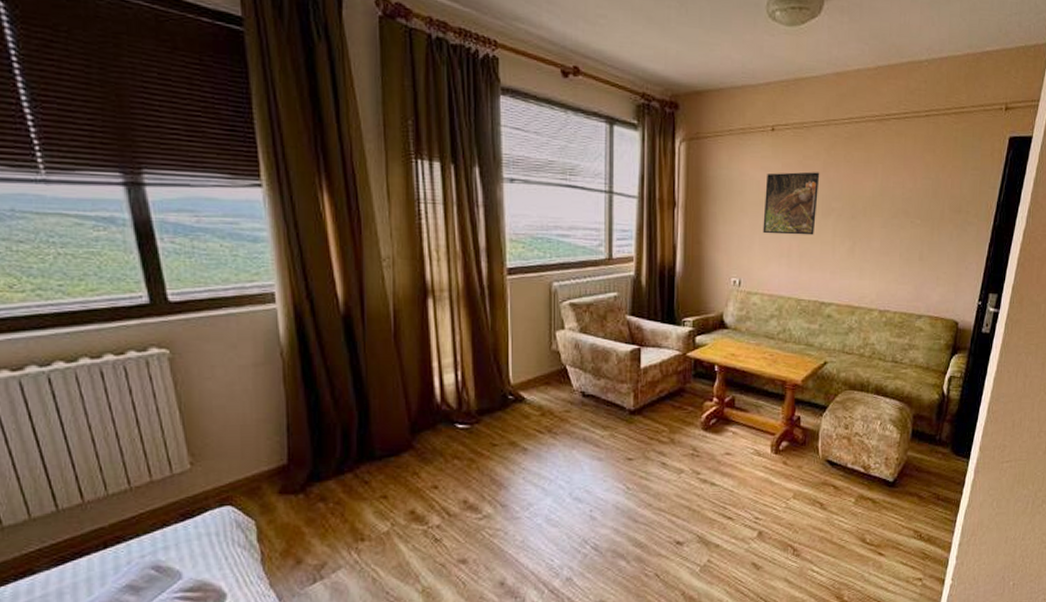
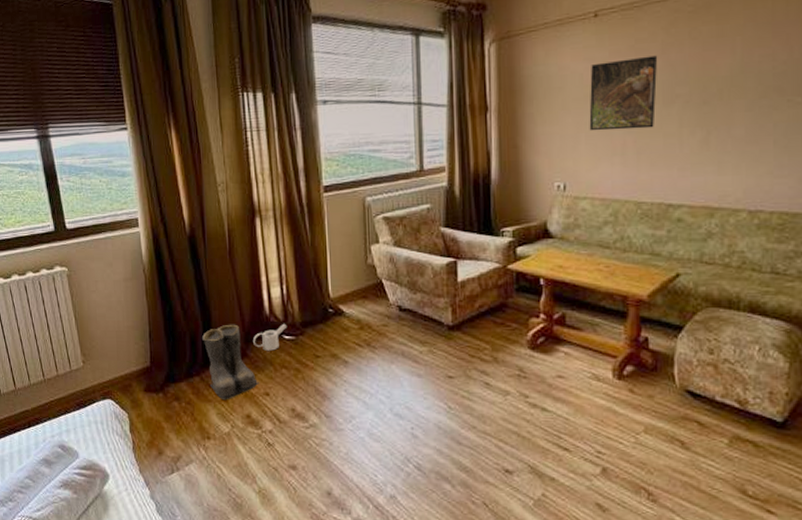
boots: none [358,413,426,497] -> present [202,324,259,401]
watering can: none [421,411,461,441] -> present [253,323,287,351]

